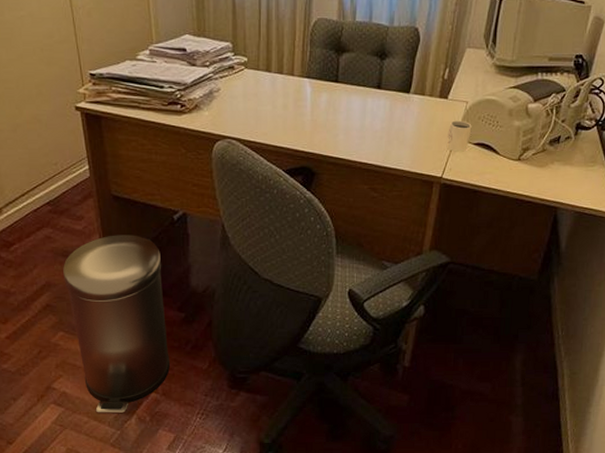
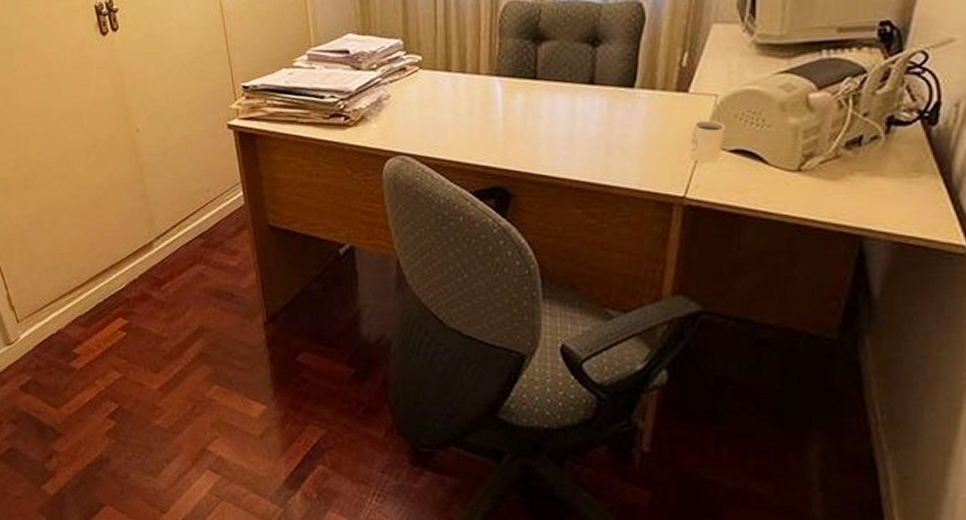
pedal bin: present [63,235,170,414] -> none [217,272,339,488]

